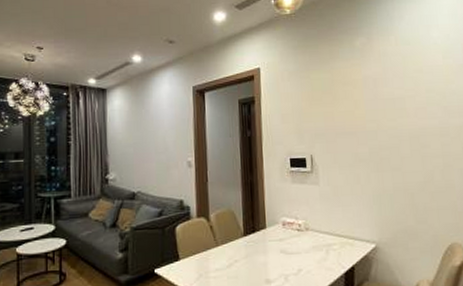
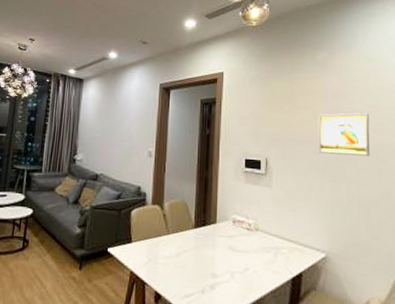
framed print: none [360,98,412,144] -> present [318,113,370,157]

